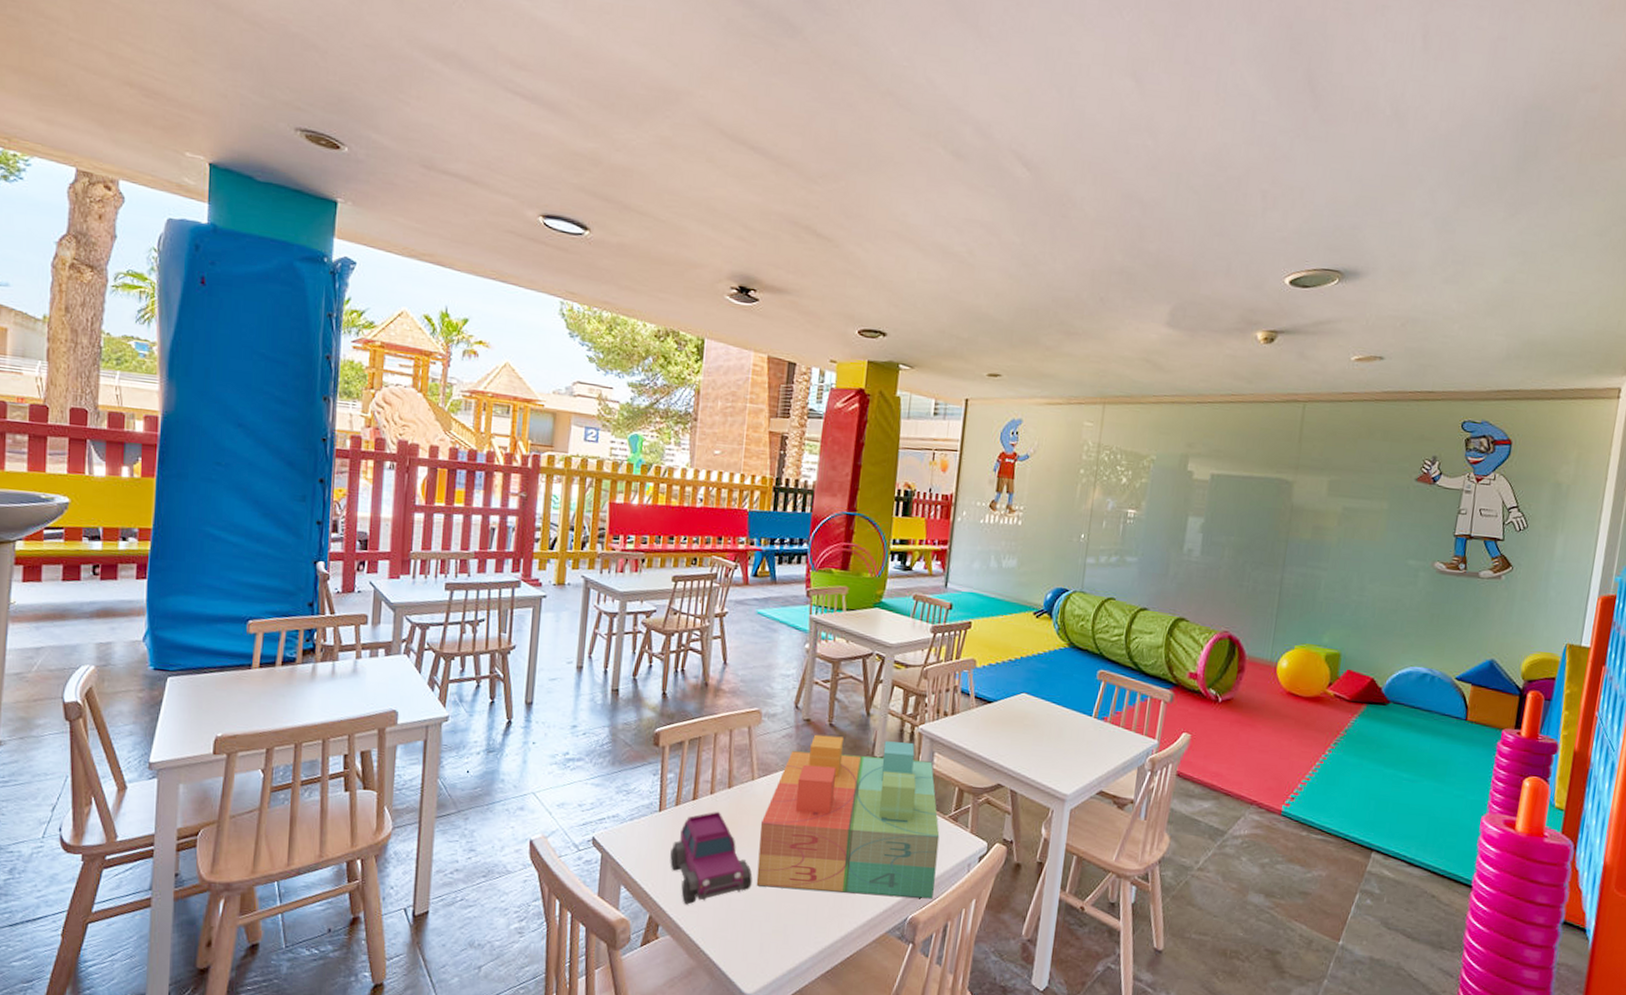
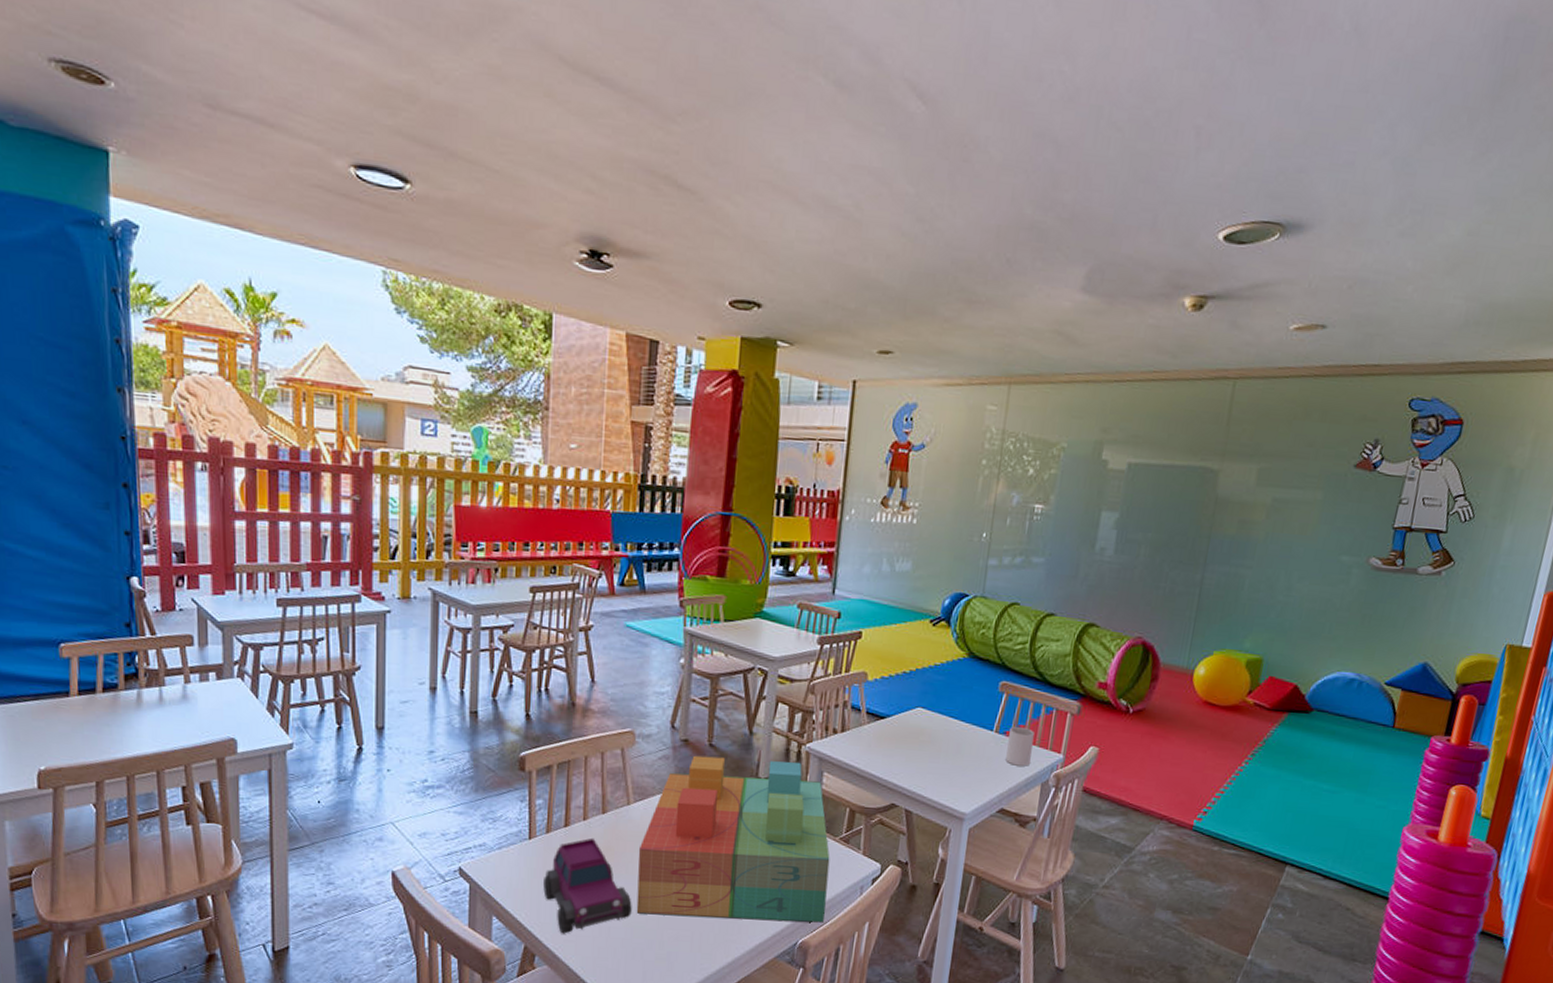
cup: none [1104,712,1131,751] -> present [1006,726,1034,766]

